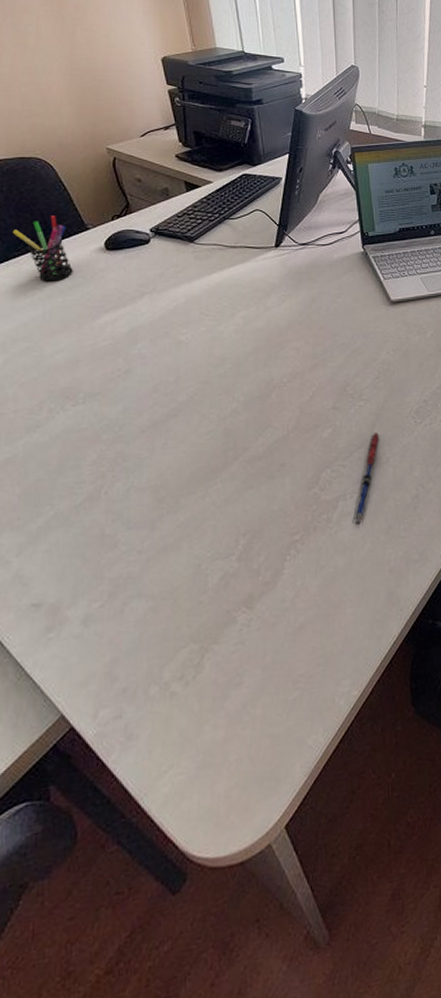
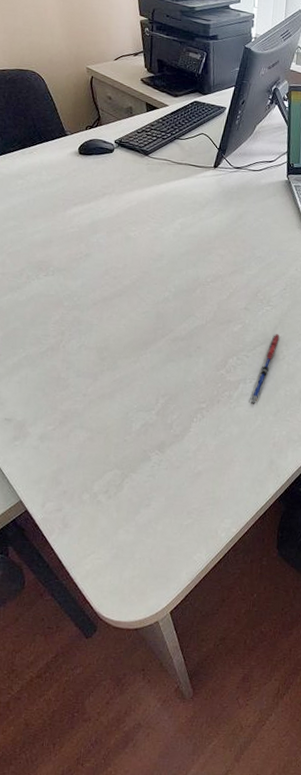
pen holder: present [12,215,73,282] -> none [9,121,53,176]

